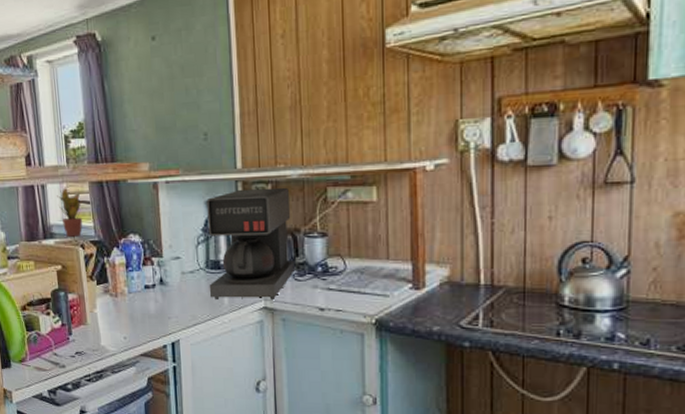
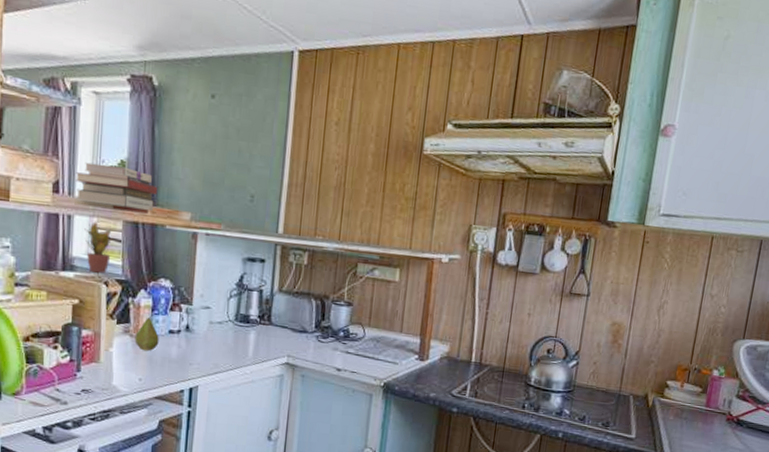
books: none [43,128,116,174] -> present [74,162,158,214]
fruit: none [114,271,137,309] -> present [134,314,159,352]
coffee maker: present [207,187,295,301] -> none [234,252,324,357]

